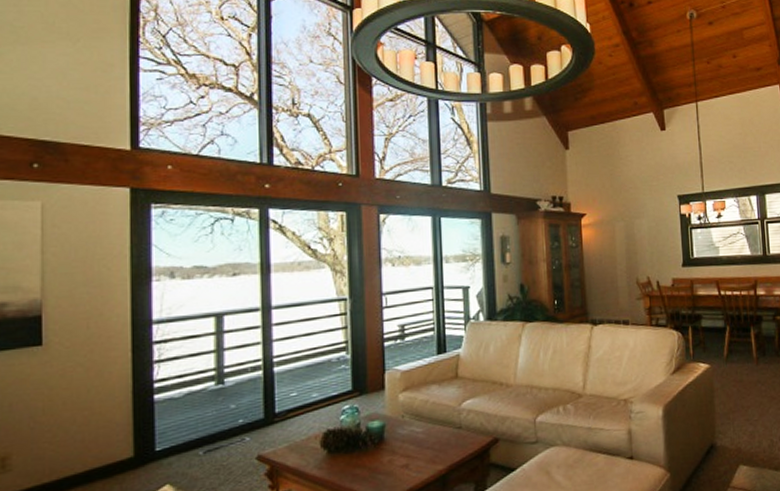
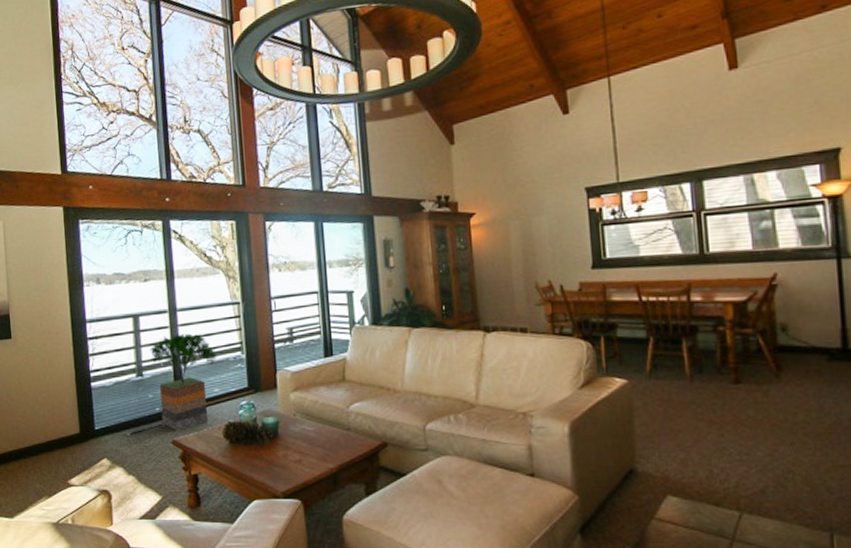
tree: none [235,333,318,445] -> present [150,333,217,431]

